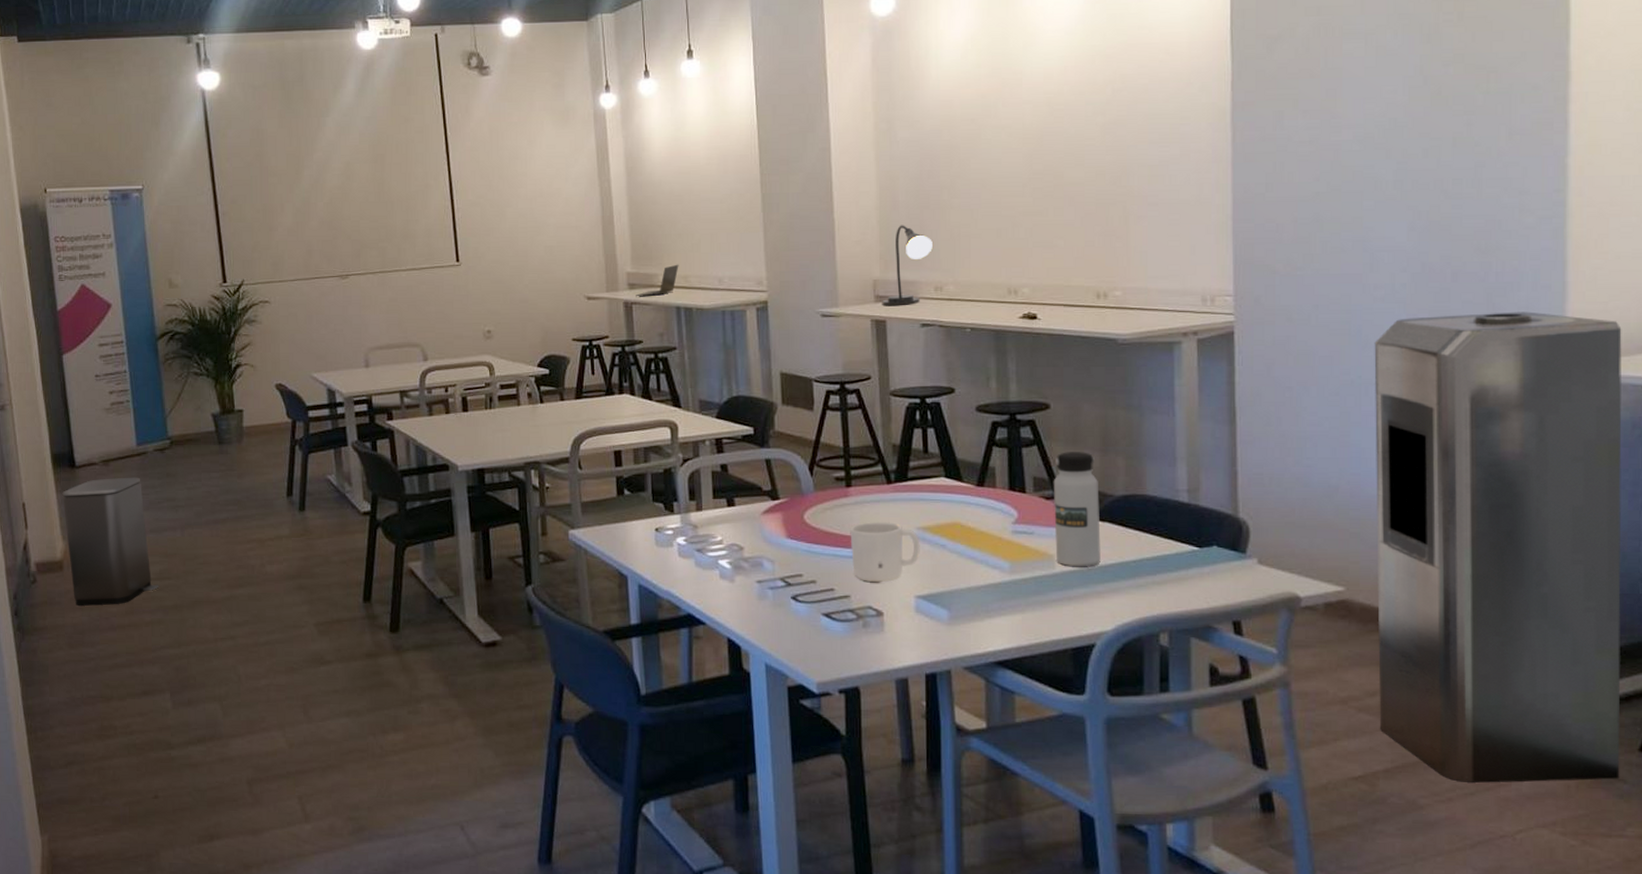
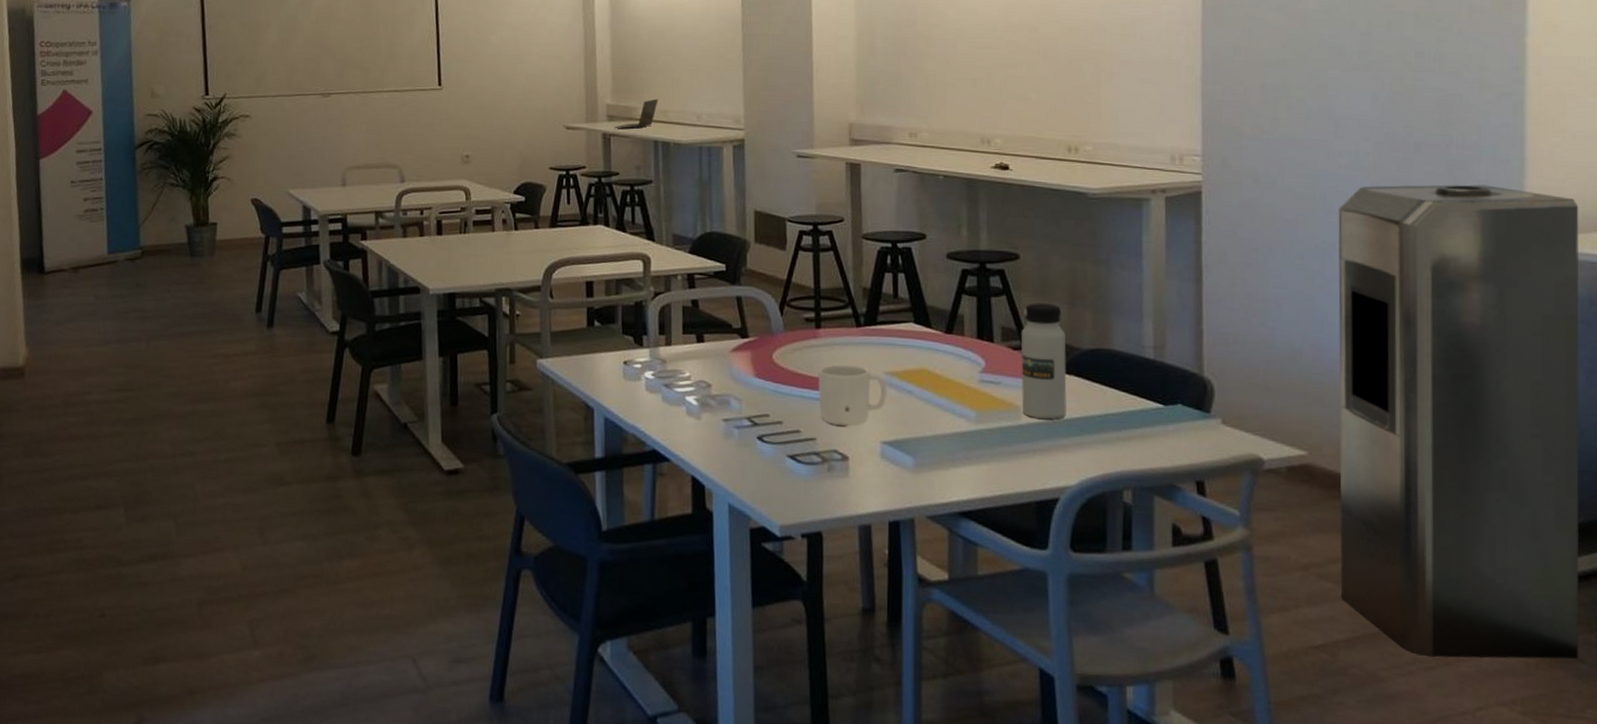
pedal bin: present [62,477,159,606] -> none [29,285,121,415]
desk lamp: present [882,225,932,306] -> none [857,71,908,151]

